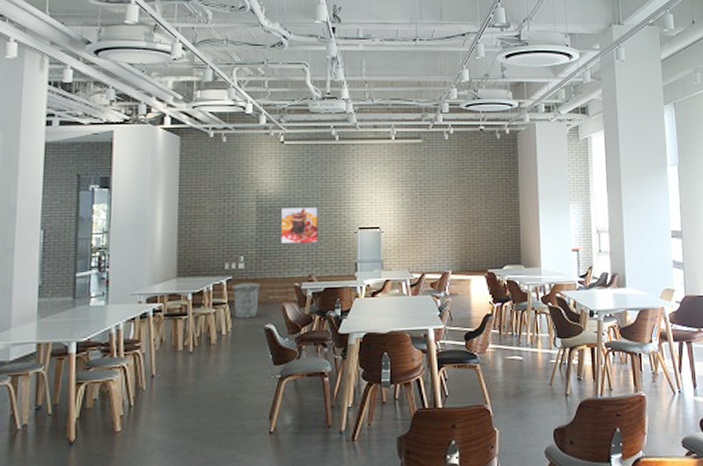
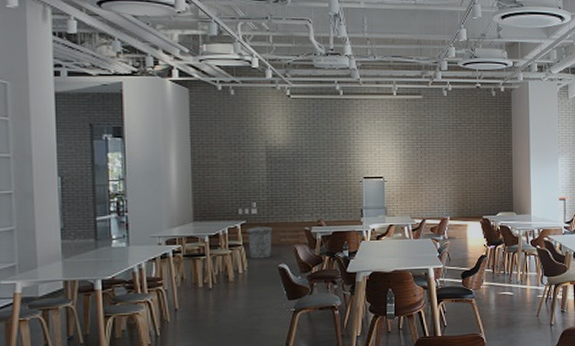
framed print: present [279,206,319,244] -> none [289,156,327,191]

